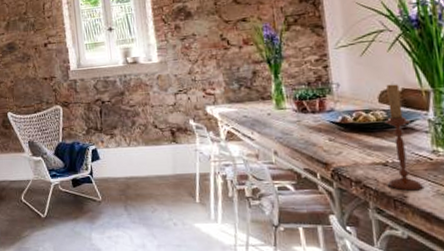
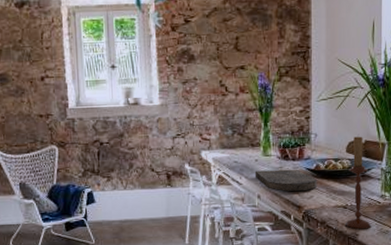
cutting board: none [268,122,346,148] -> present [254,169,317,192]

